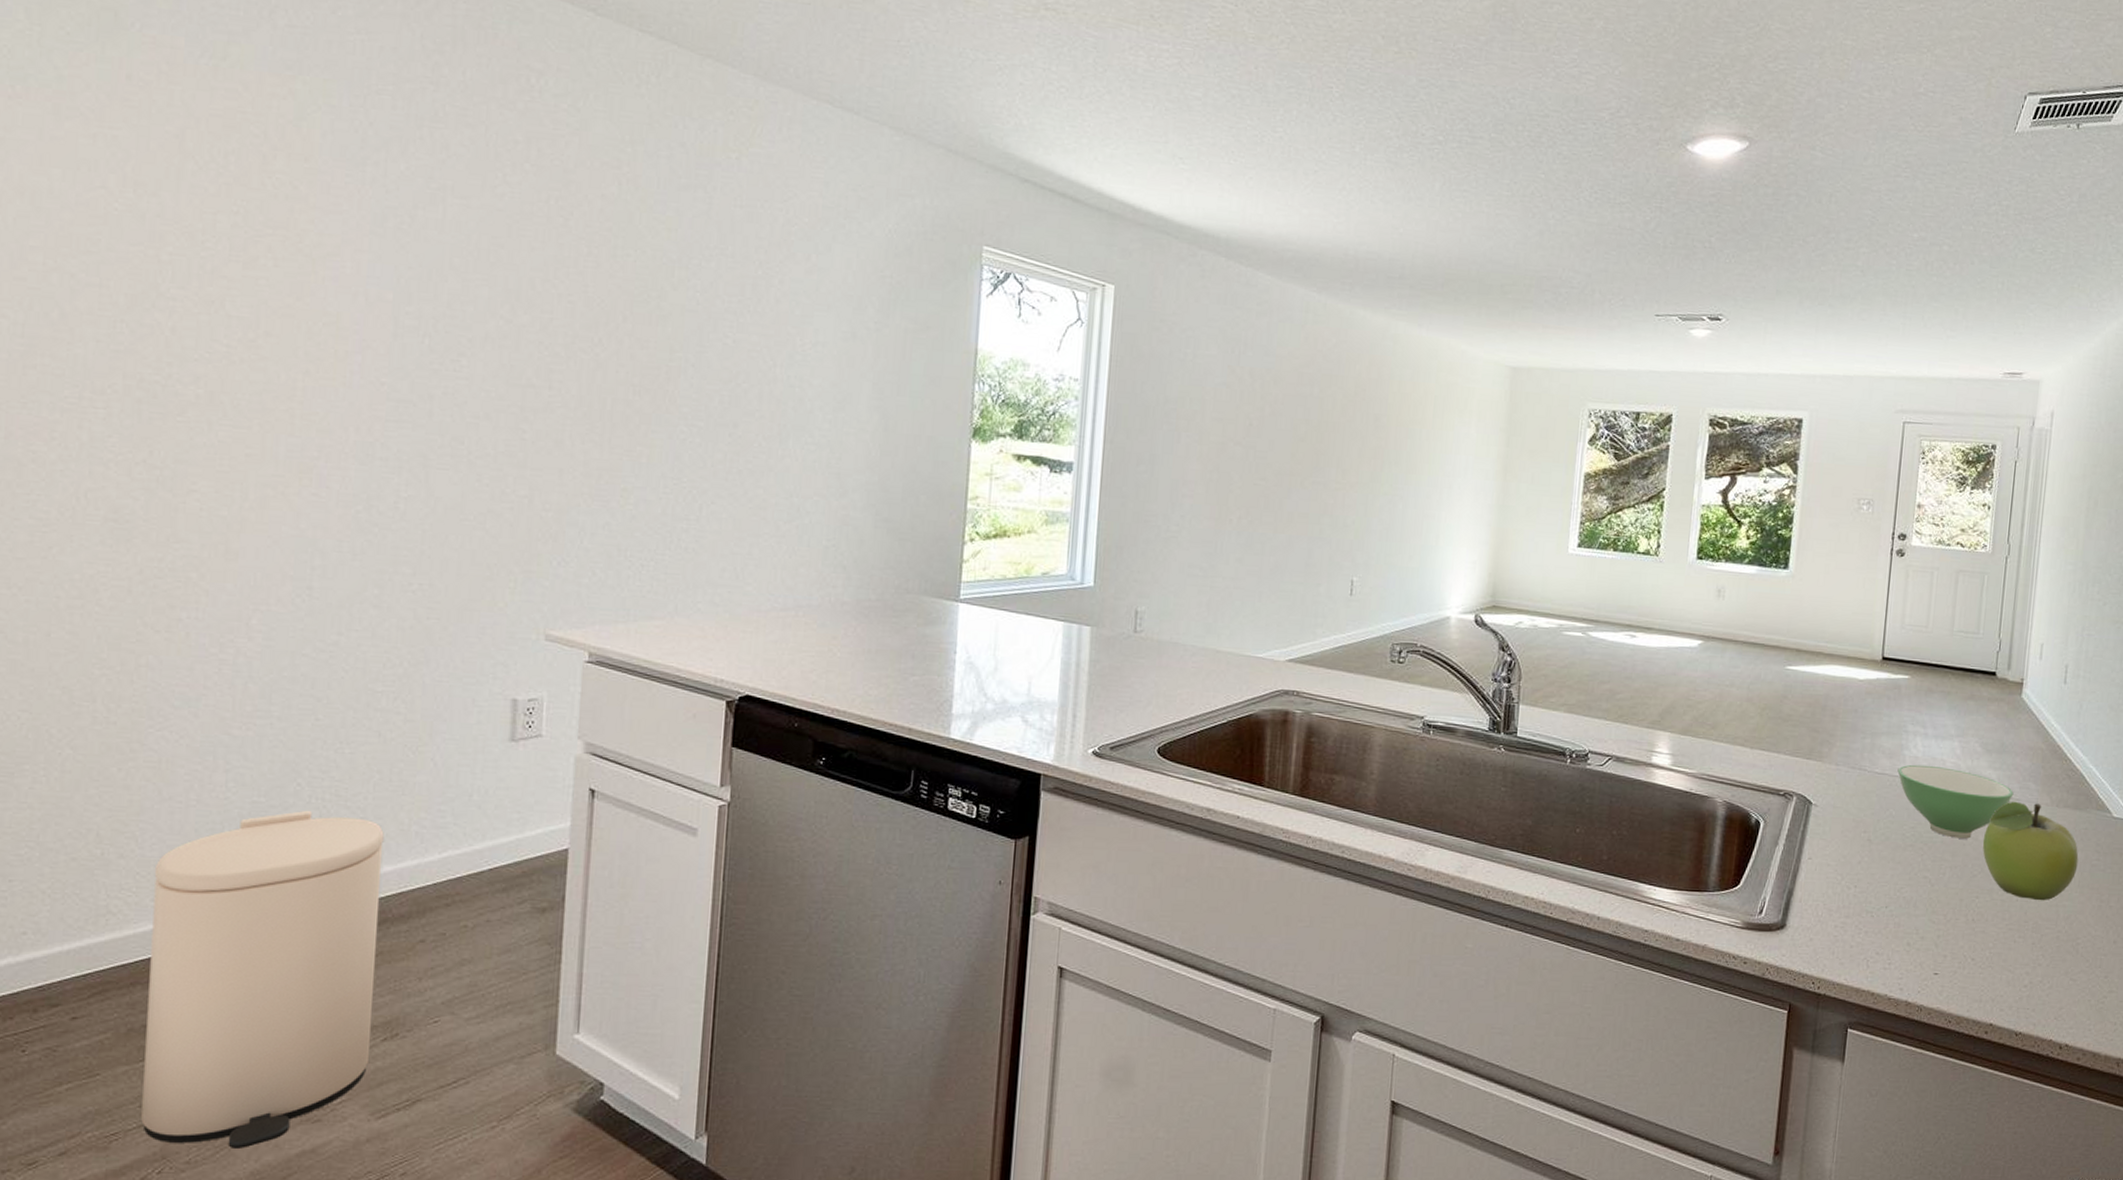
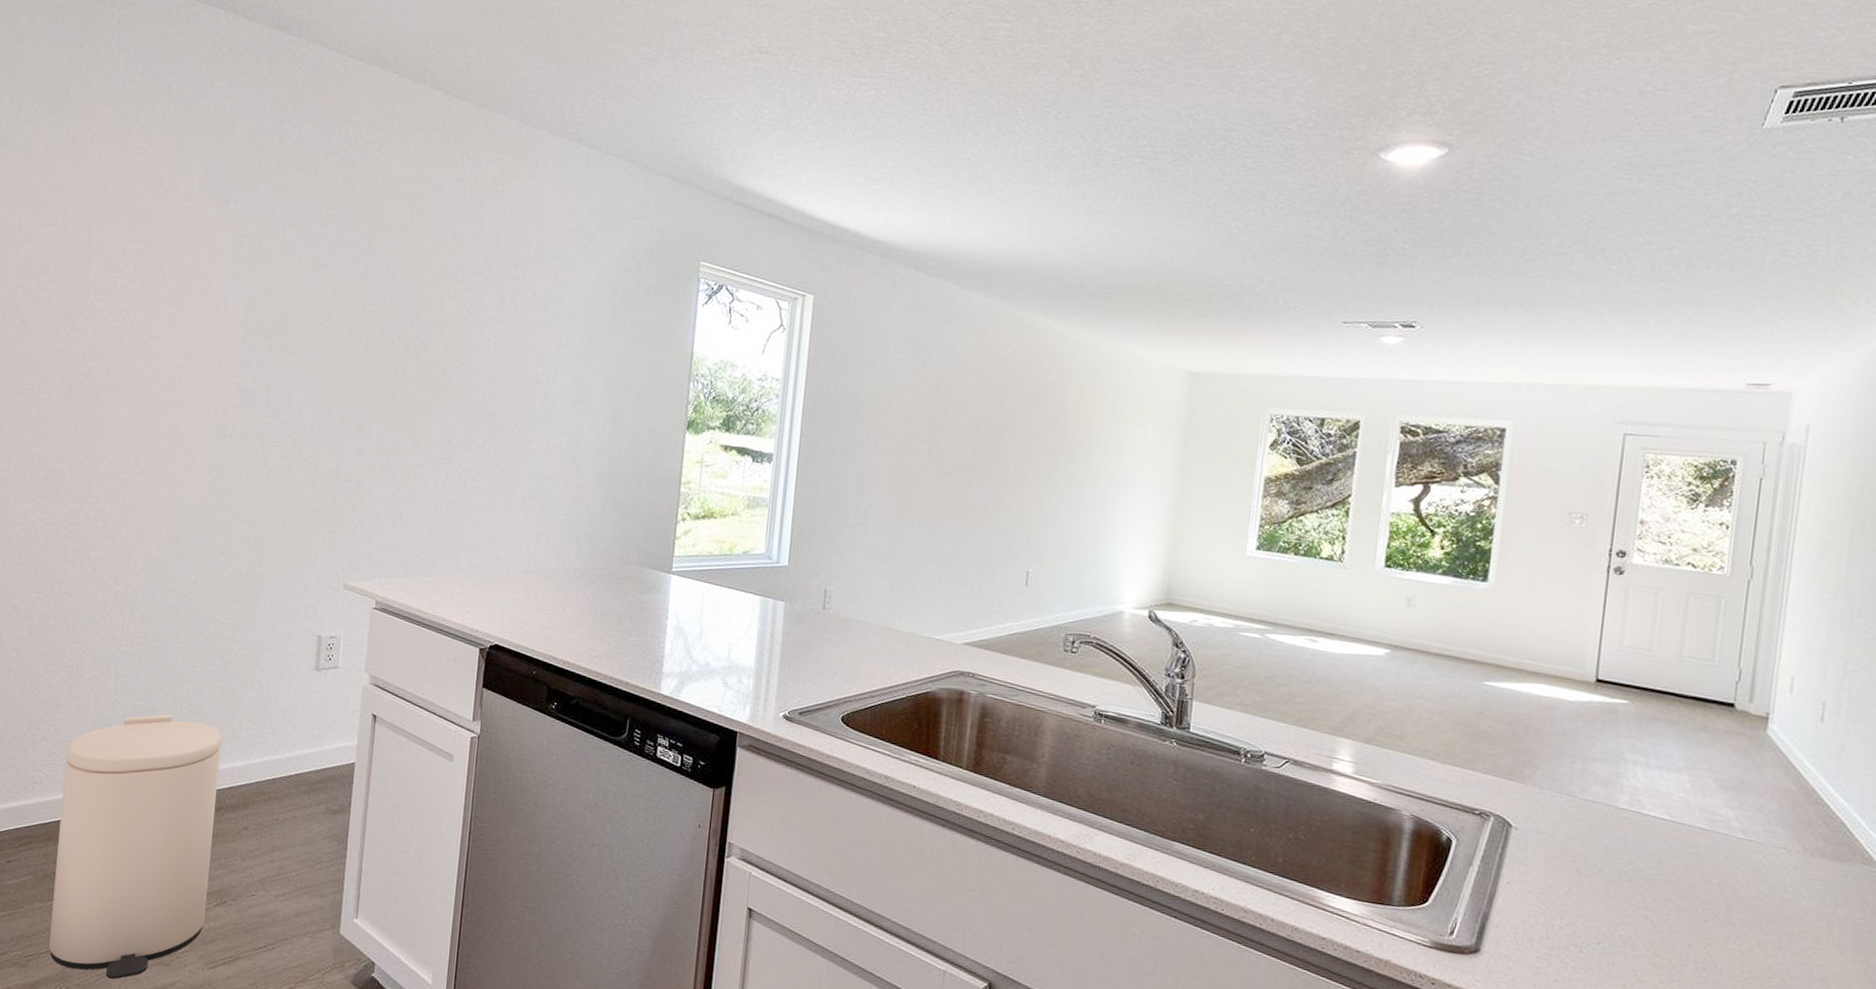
bowl: present [1897,764,2014,839] -> none [1613,795,1756,880]
fruit: present [1982,801,2079,901] -> none [1716,844,1839,958]

